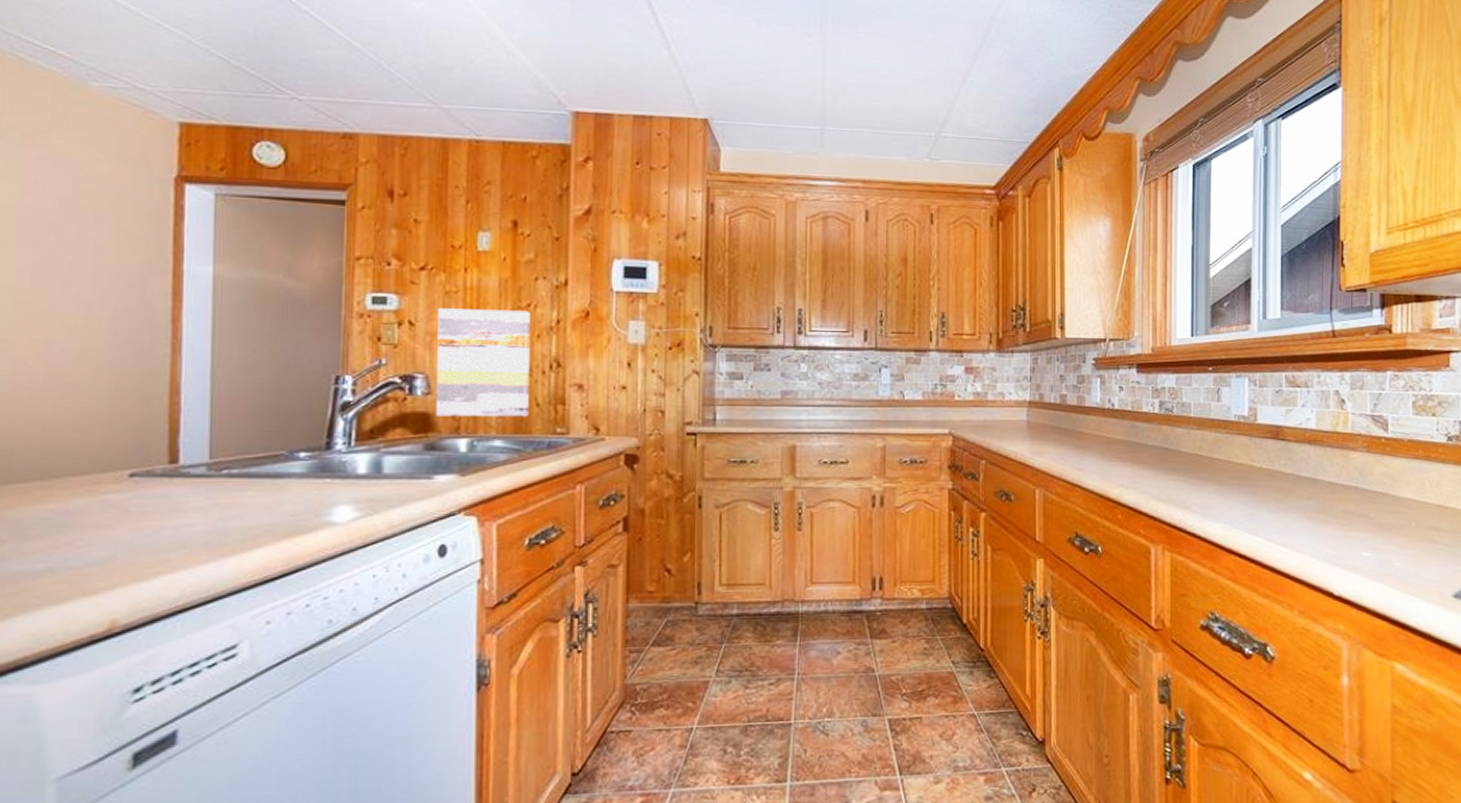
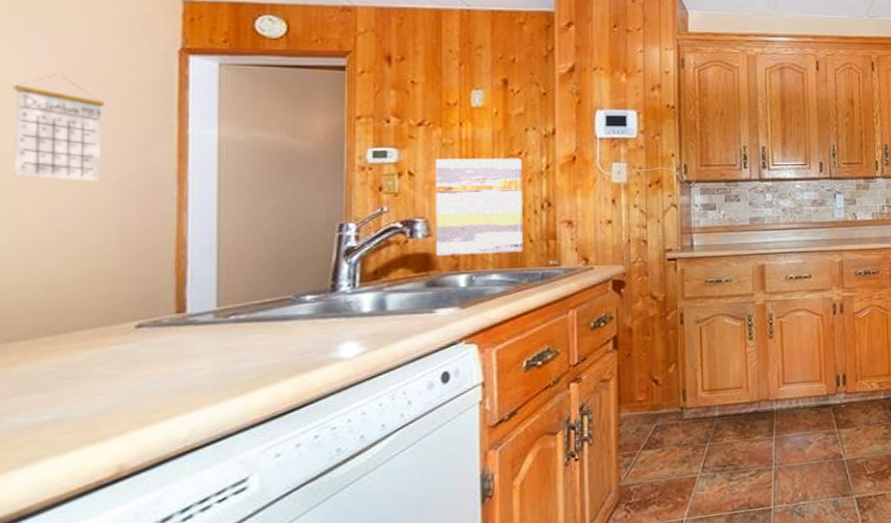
calendar: none [10,200,100,319] -> present [13,74,105,183]

